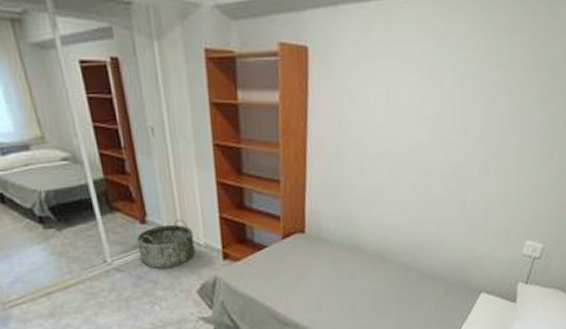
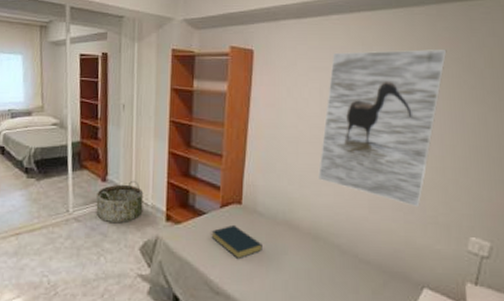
hardback book: none [274,255,329,290] -> present [211,224,262,260]
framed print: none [385,39,524,217] -> present [318,49,447,206]

